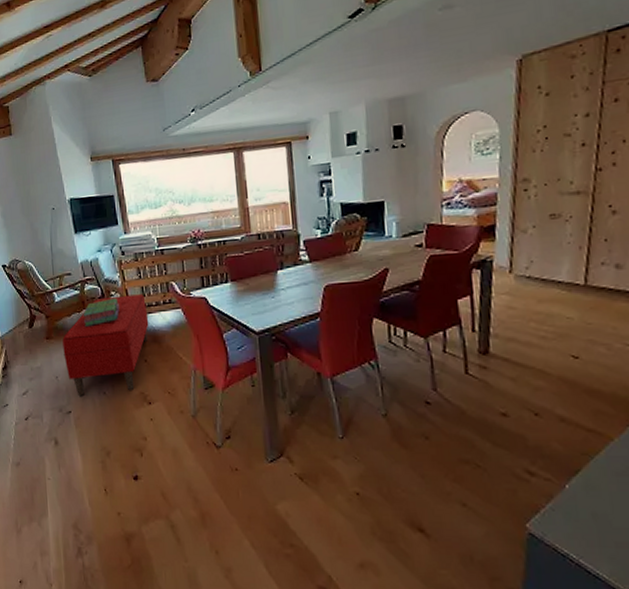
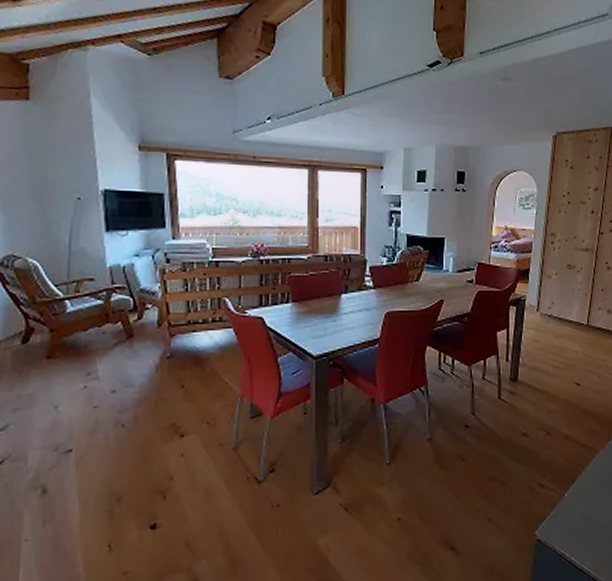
bench: present [62,294,149,397] -> none [70,309,192,431]
stack of books: present [82,297,119,328] -> none [104,311,156,346]

